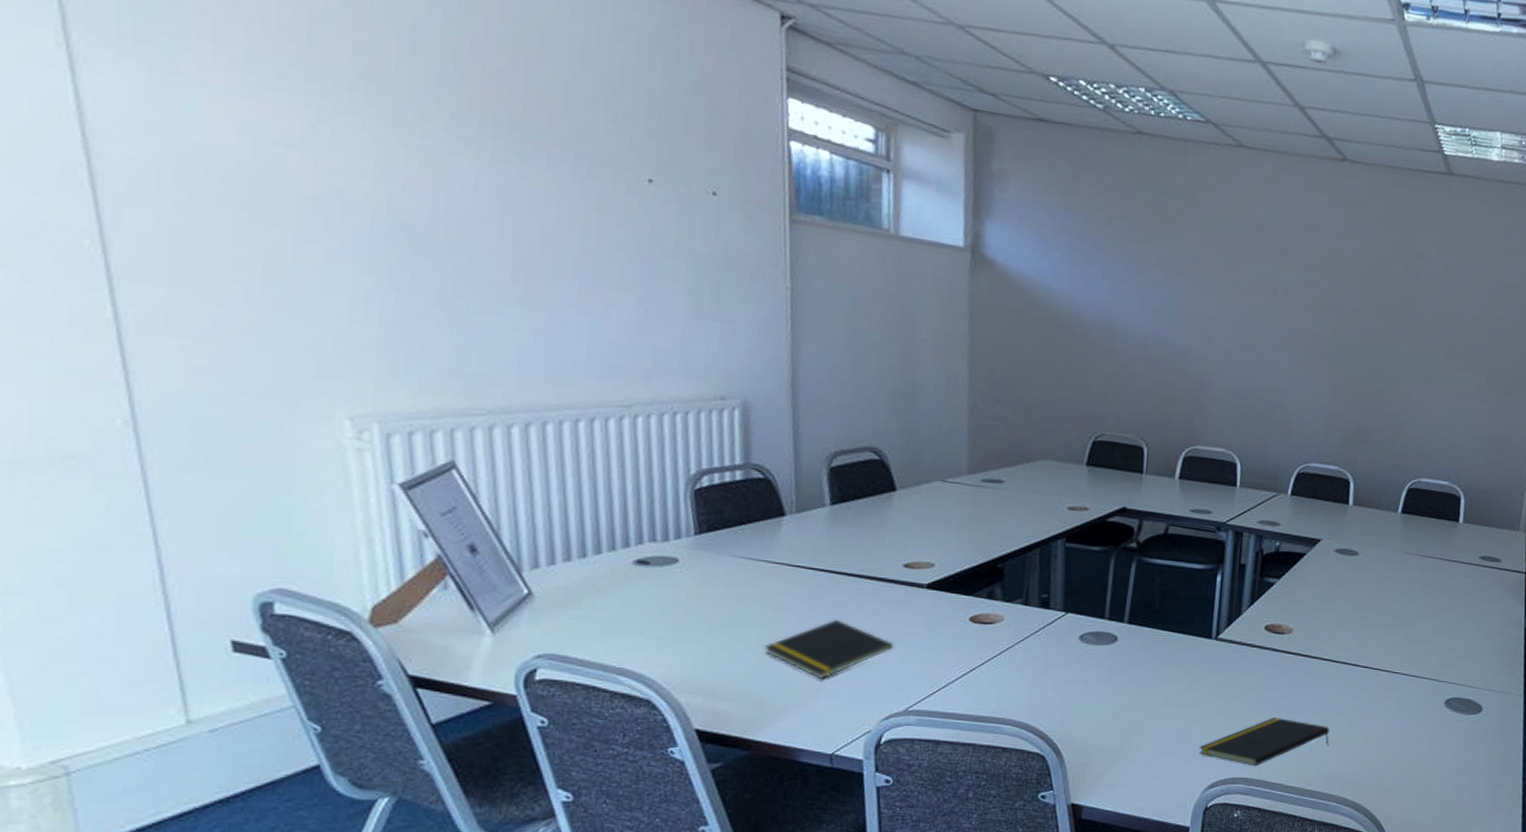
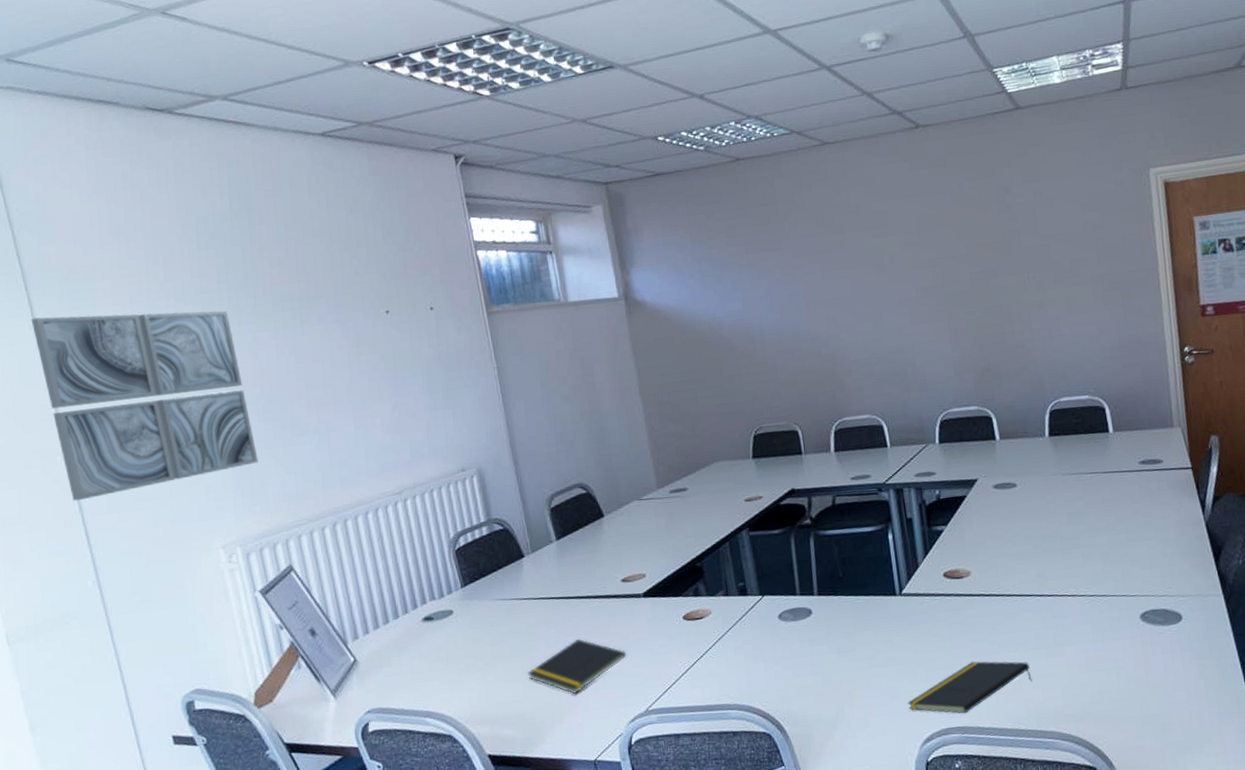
wall art: none [60,33,424,323] -> present [31,311,258,501]

